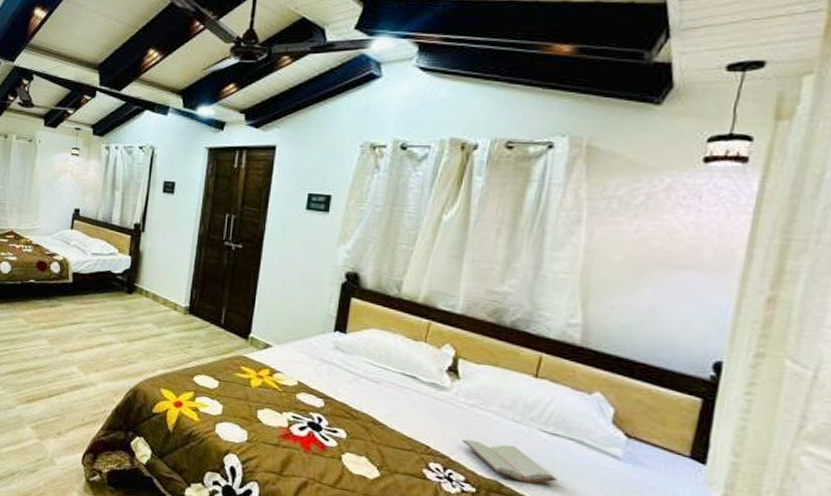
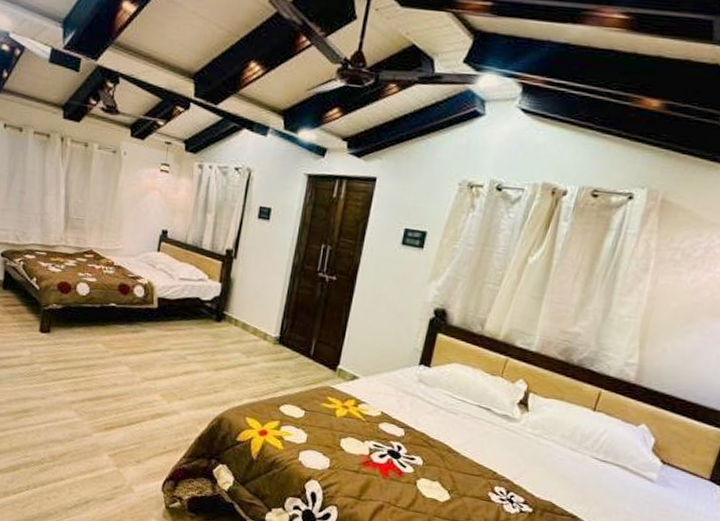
paperback book: present [462,439,557,484] -> none [525,465,602,504]

